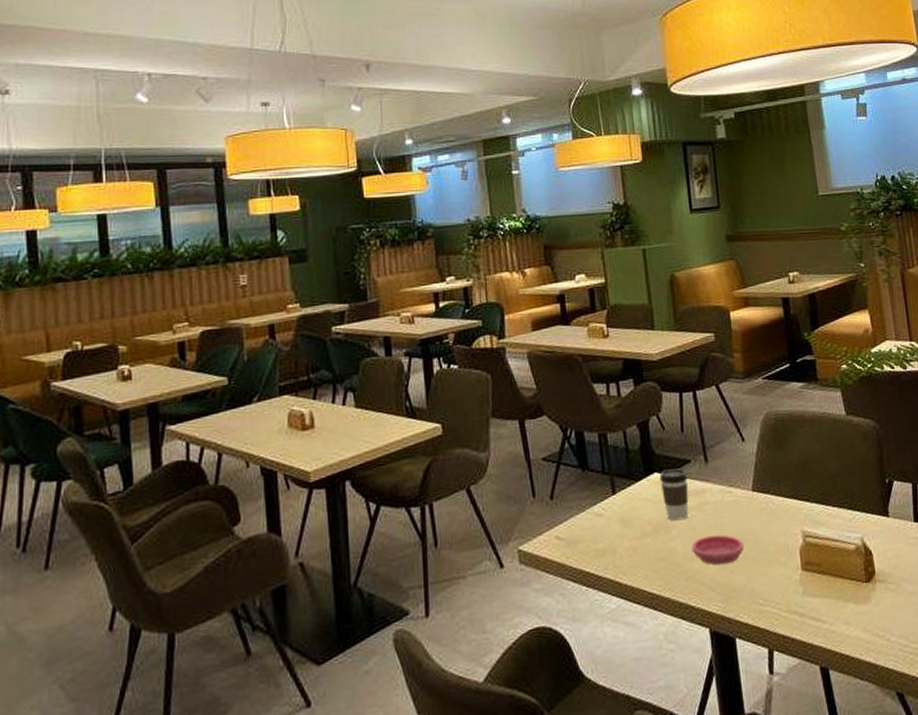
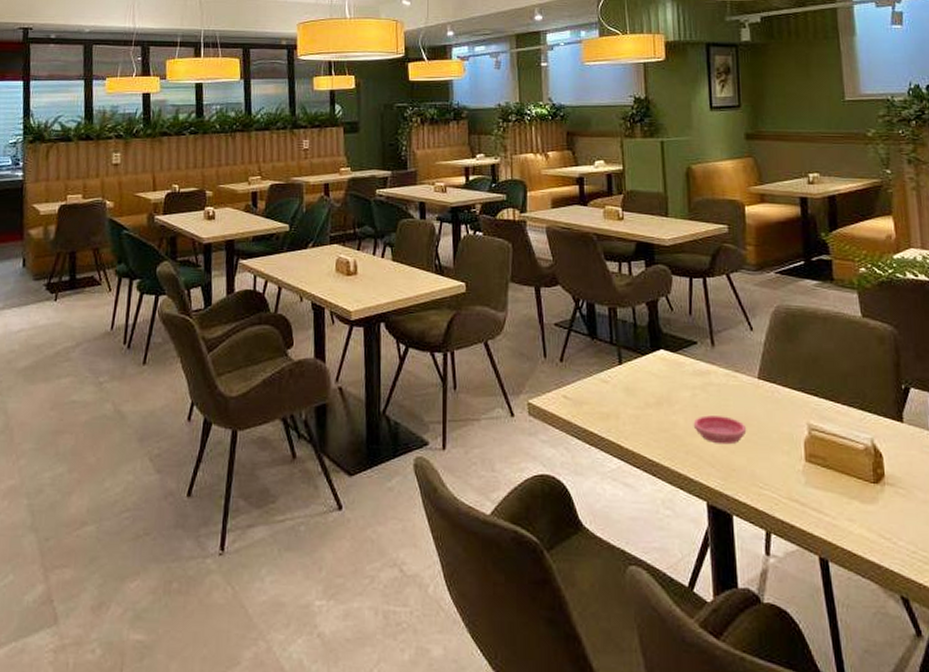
coffee cup: present [659,468,689,521] -> none [665,348,694,397]

